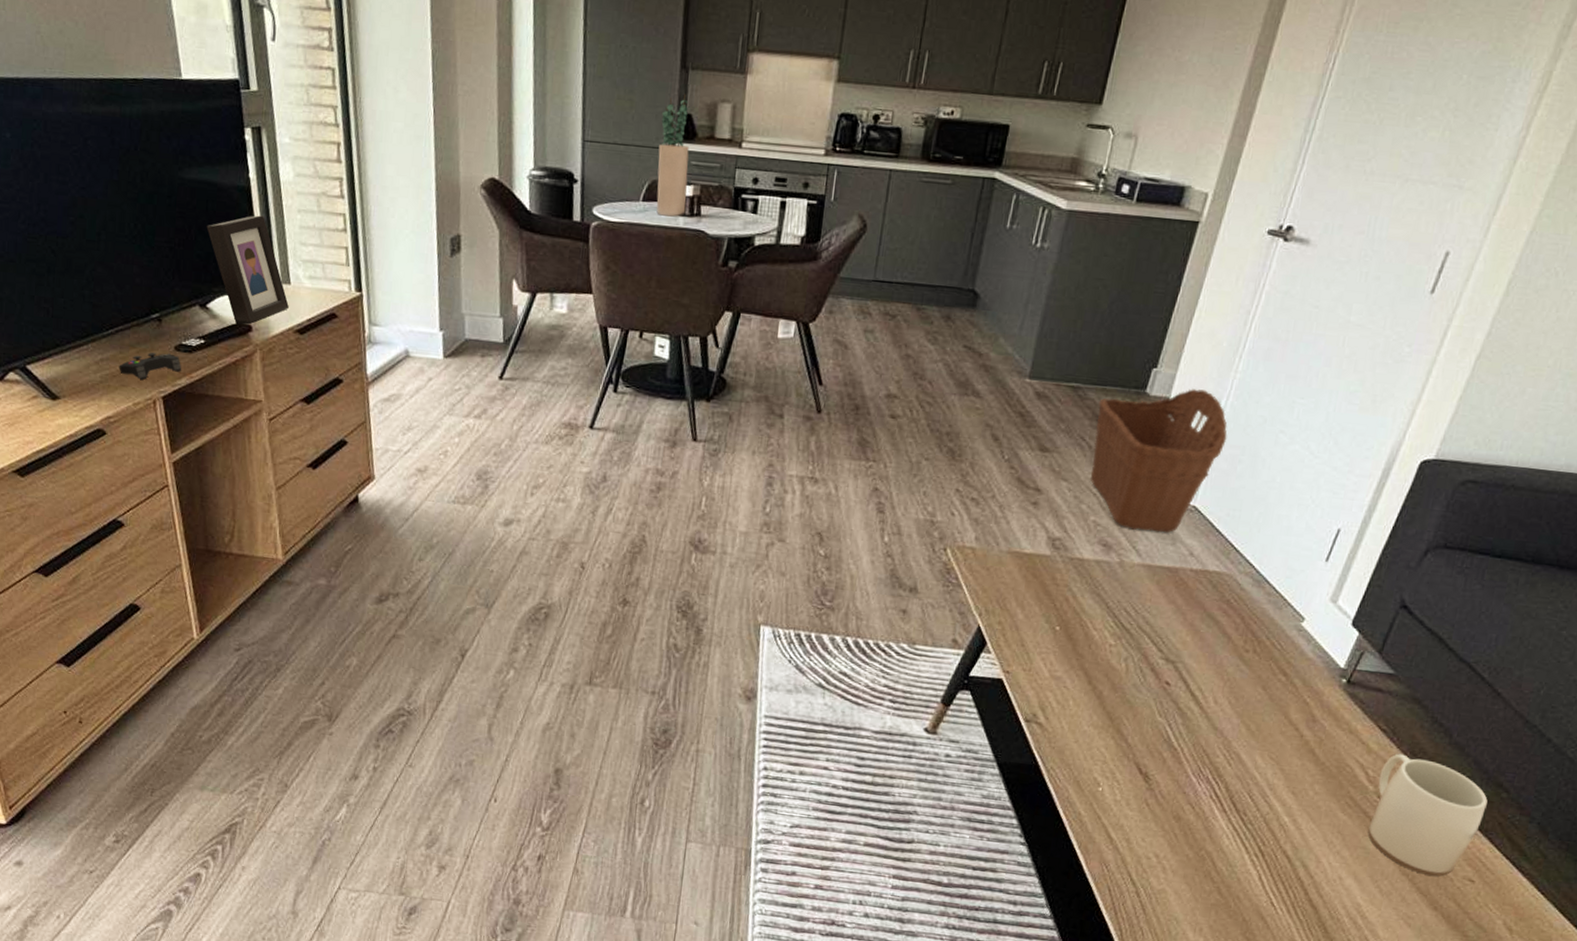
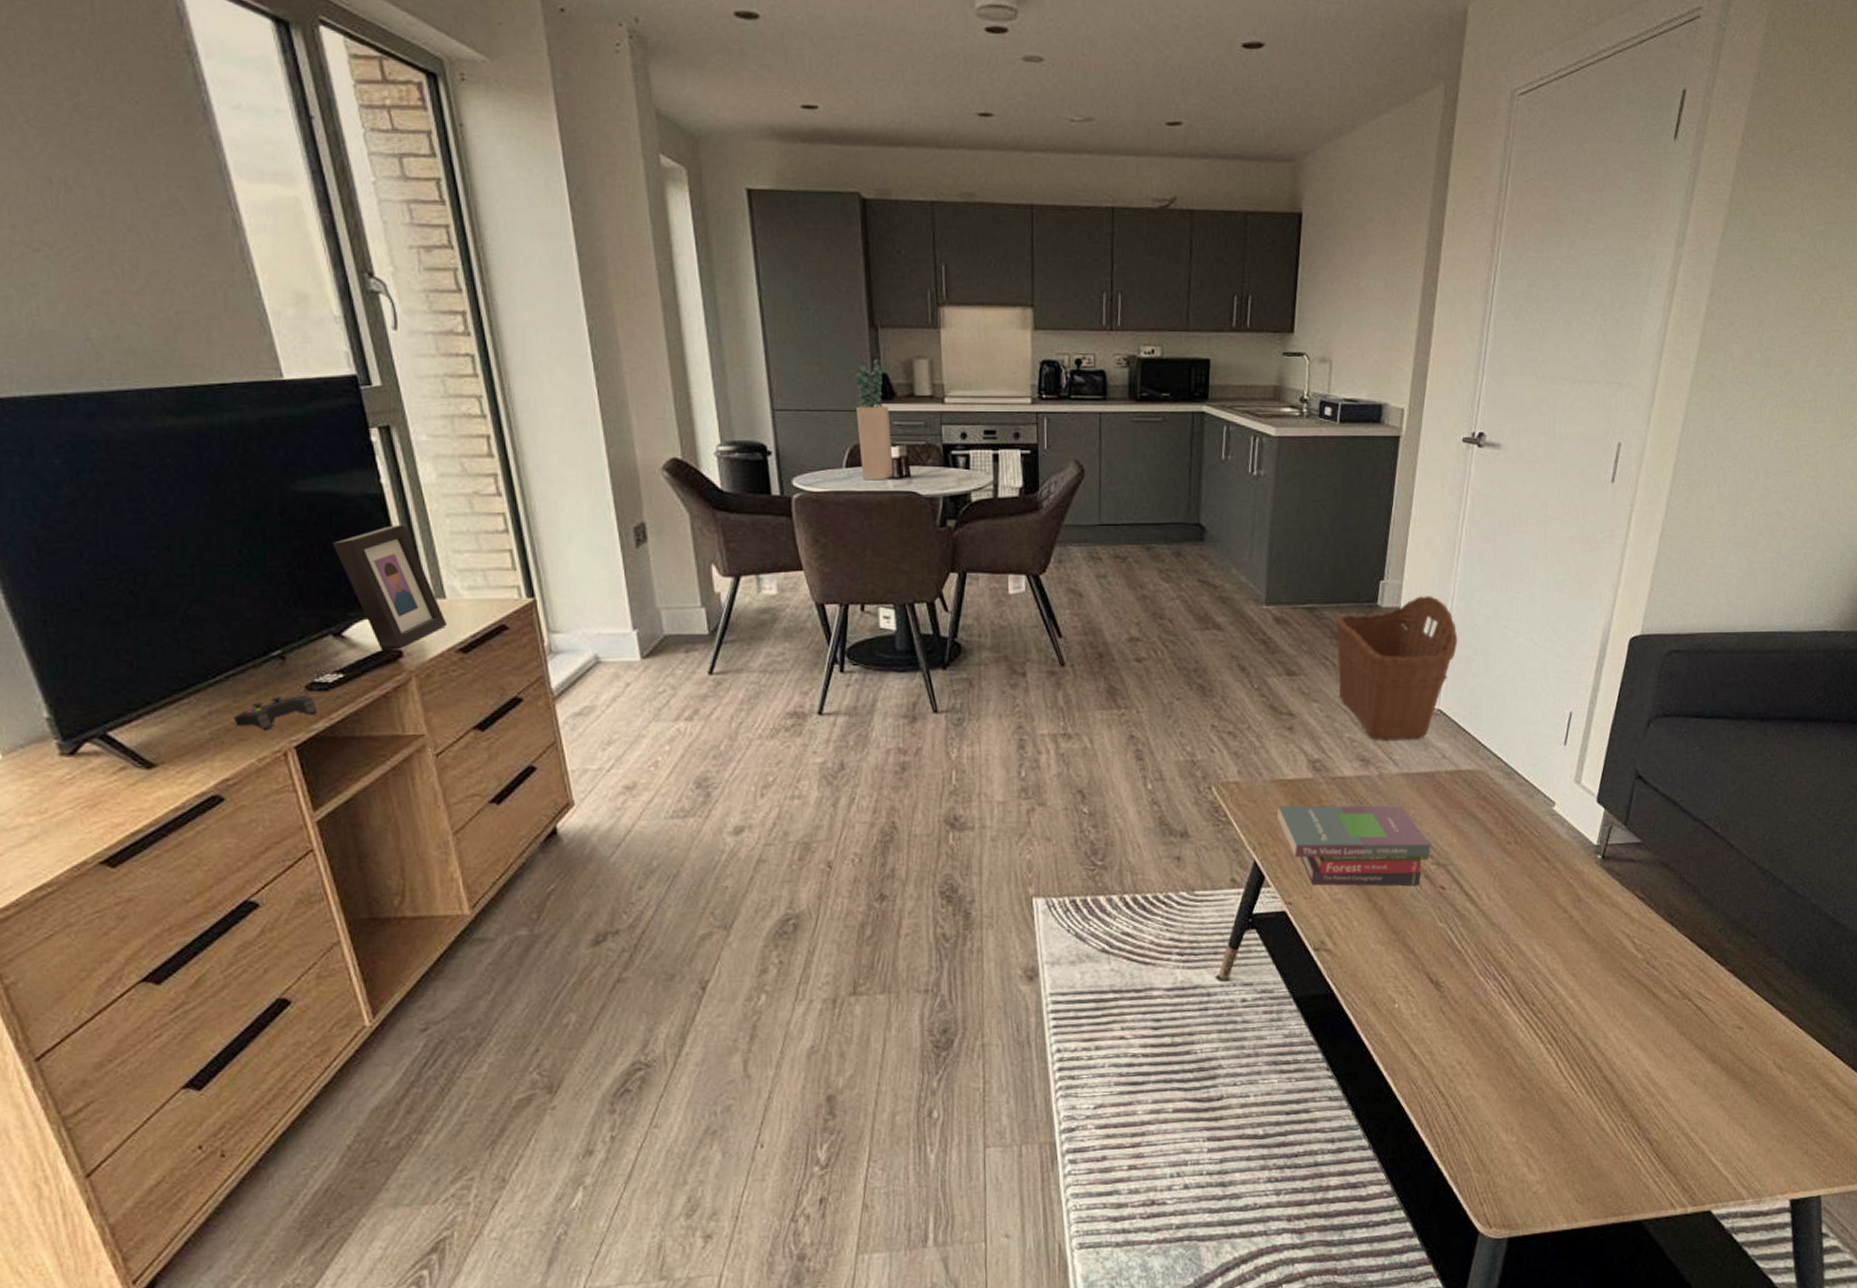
books: none [1007,577,1163,678] -> present [1276,805,1431,886]
mug: present [1368,753,1488,877] -> none [1644,918,1740,1031]

